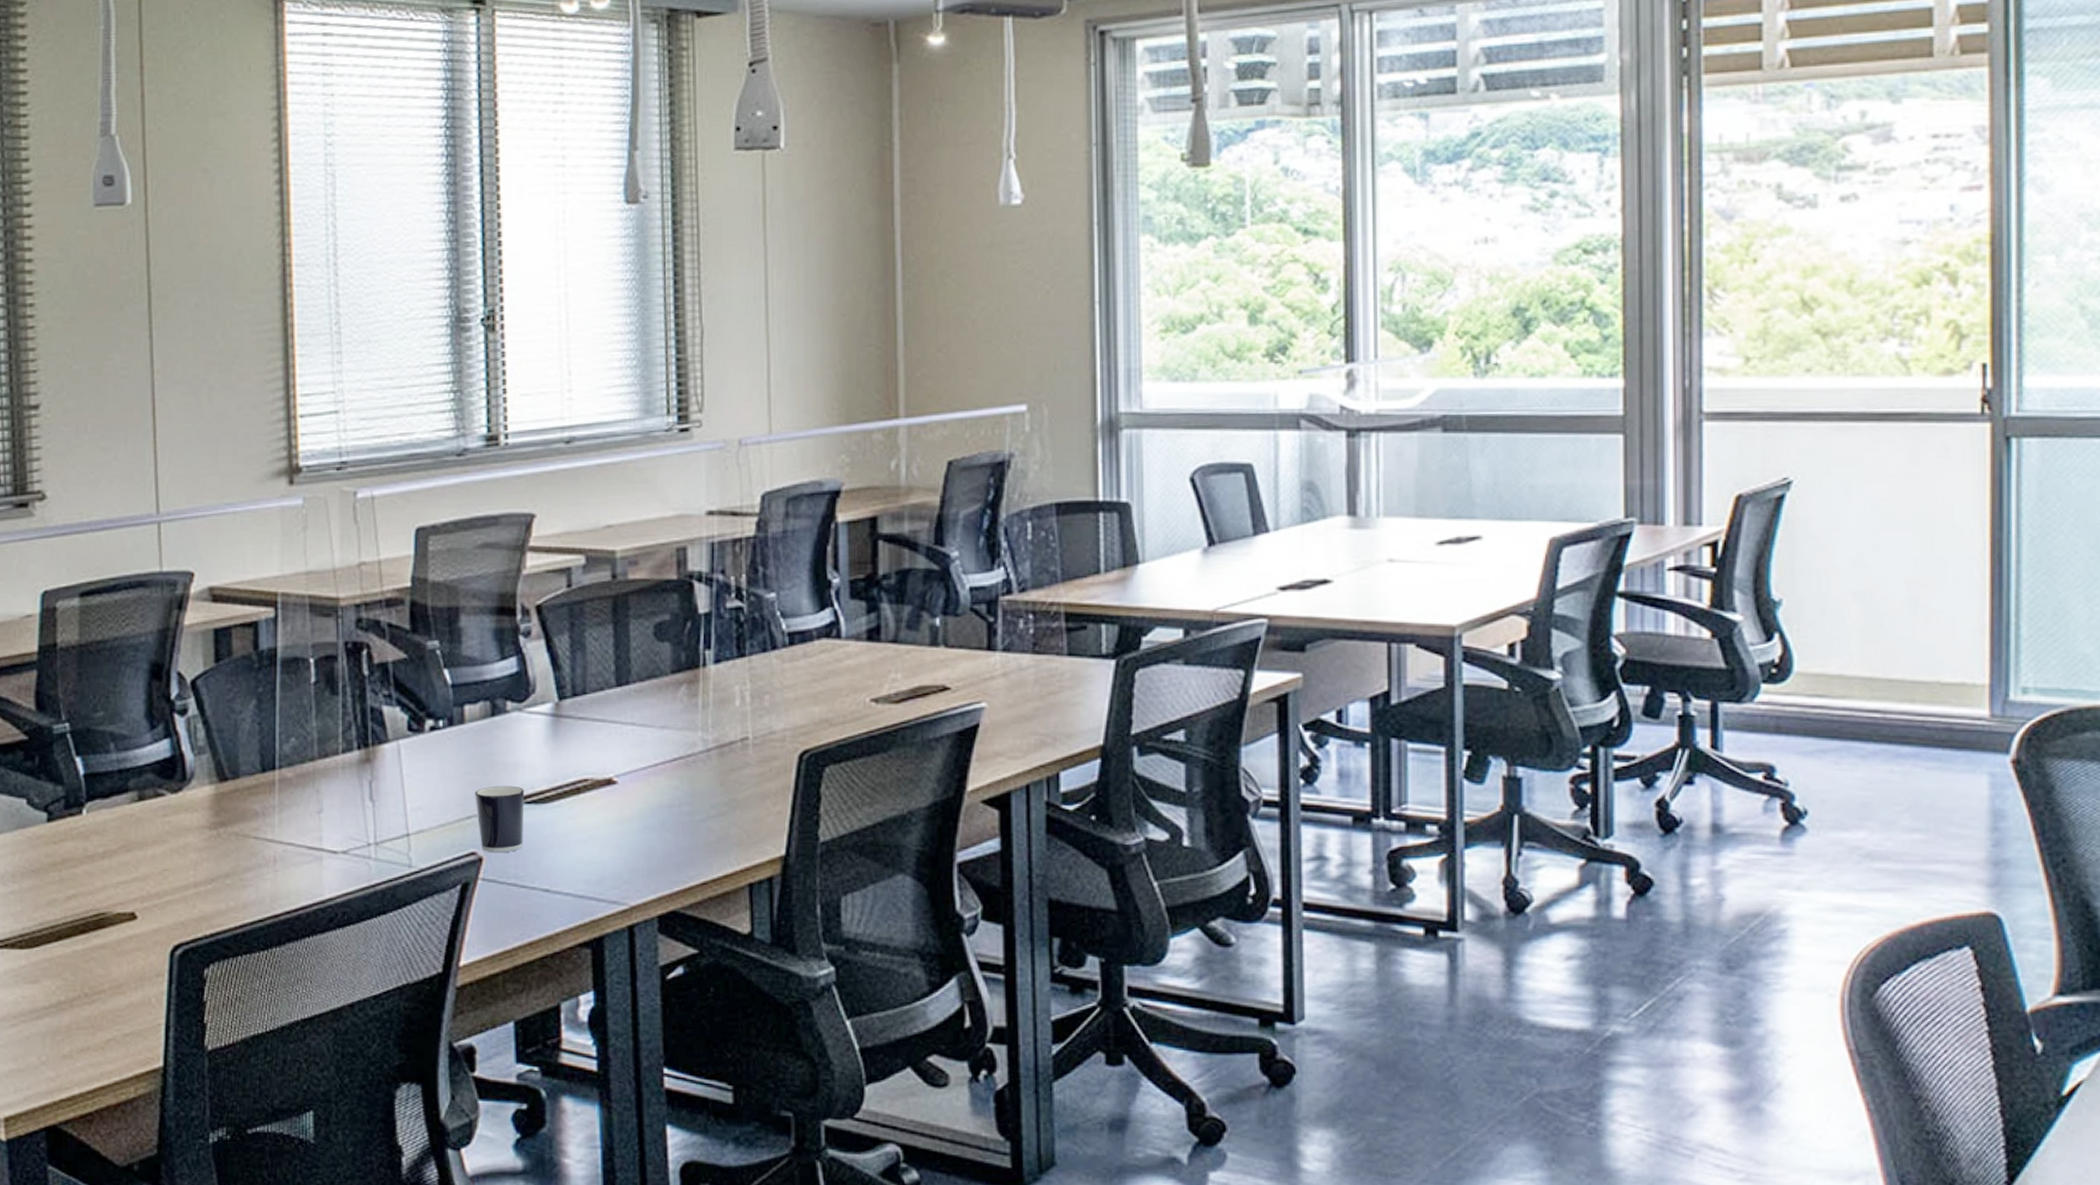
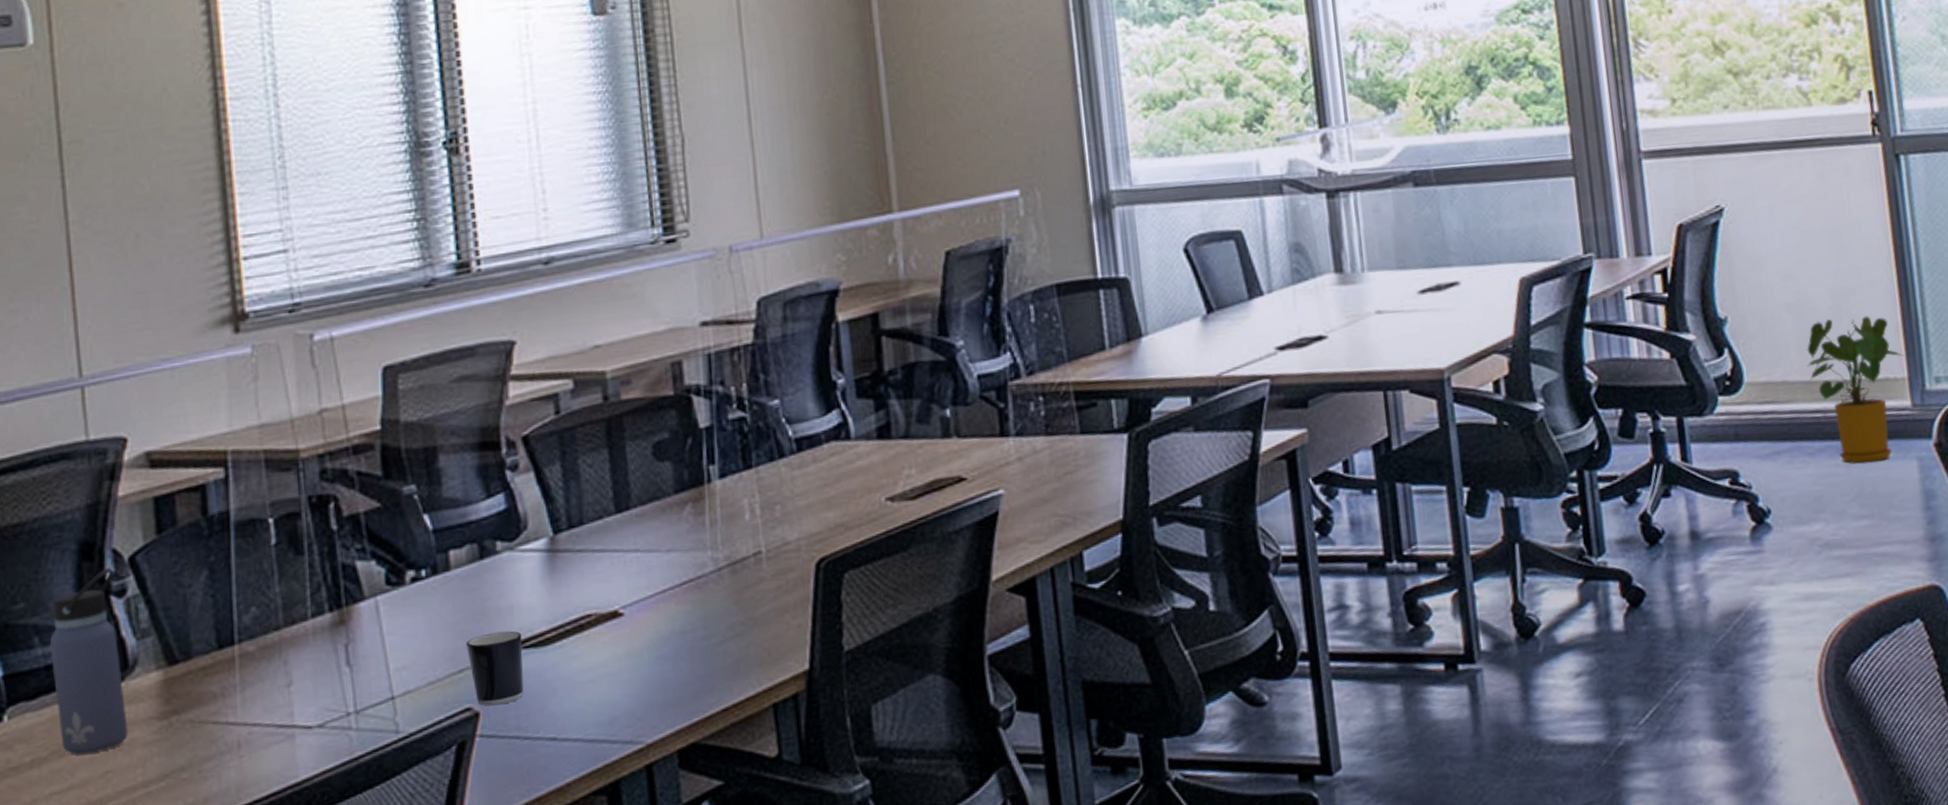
water bottle: none [122,688,183,852] -> present [49,568,128,754]
house plant: none [1869,612,1988,773] -> present [1807,316,1904,464]

